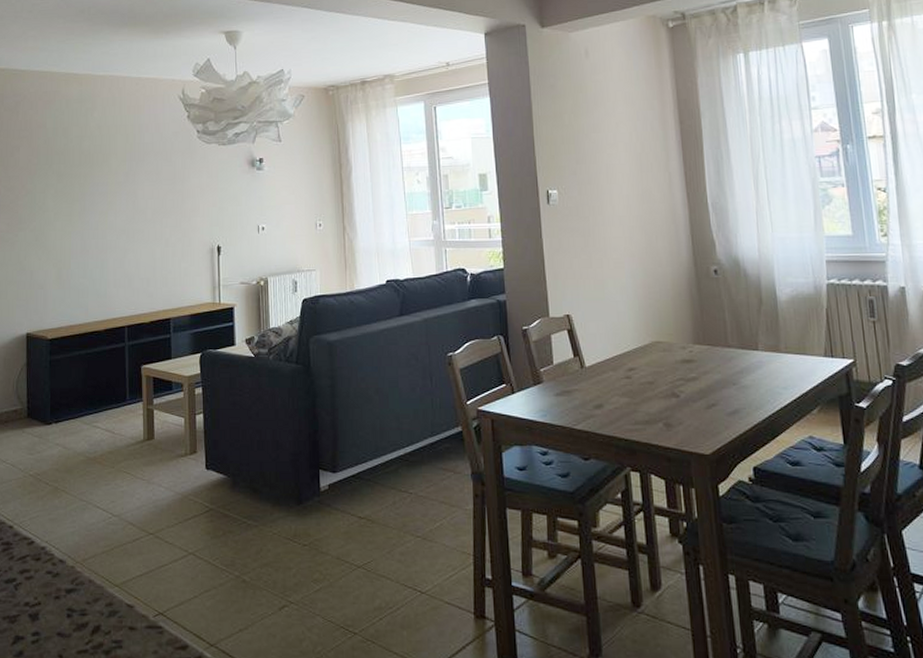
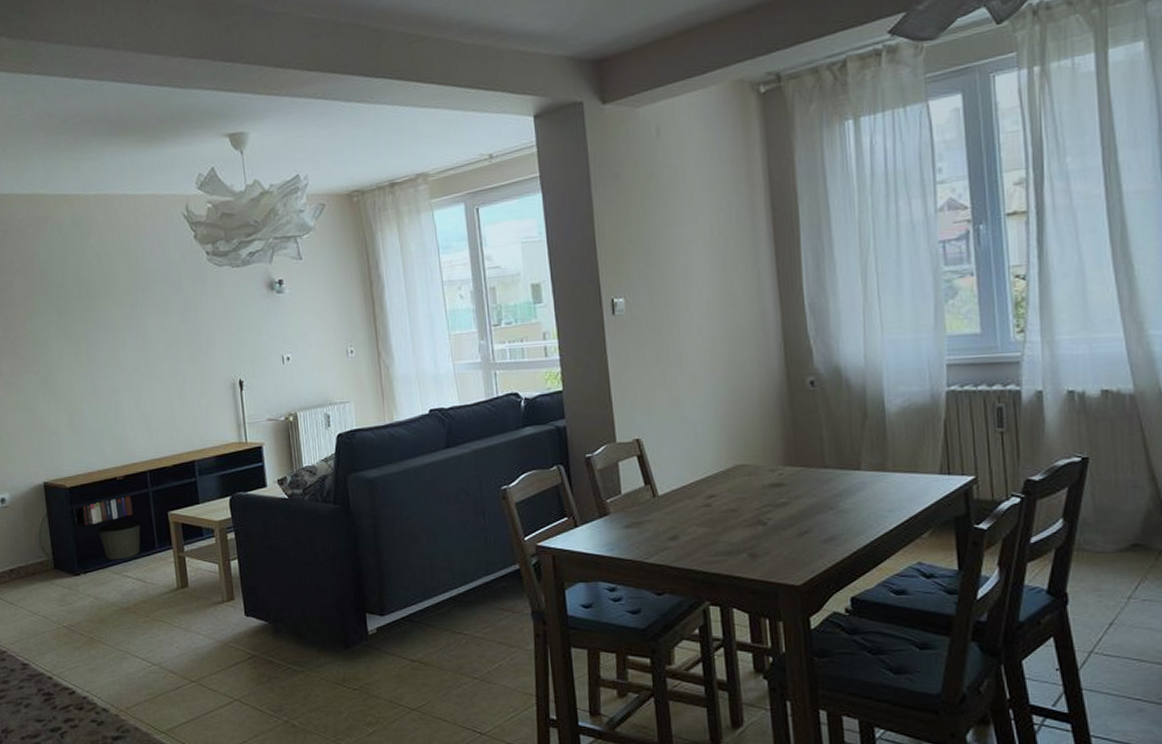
books: none [52,330,109,377] -> present [73,476,133,526]
basket: none [73,374,115,411] -> present [98,522,142,560]

